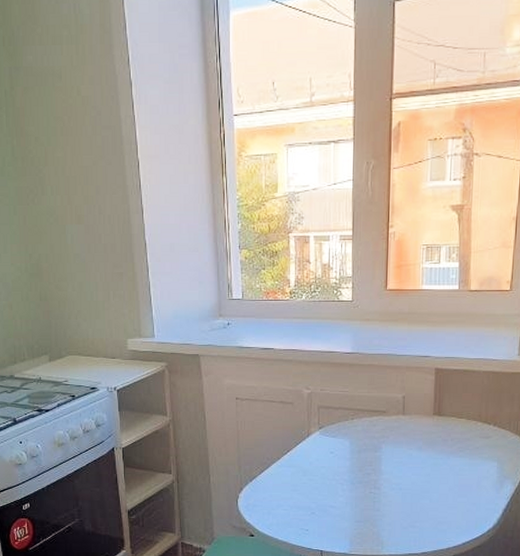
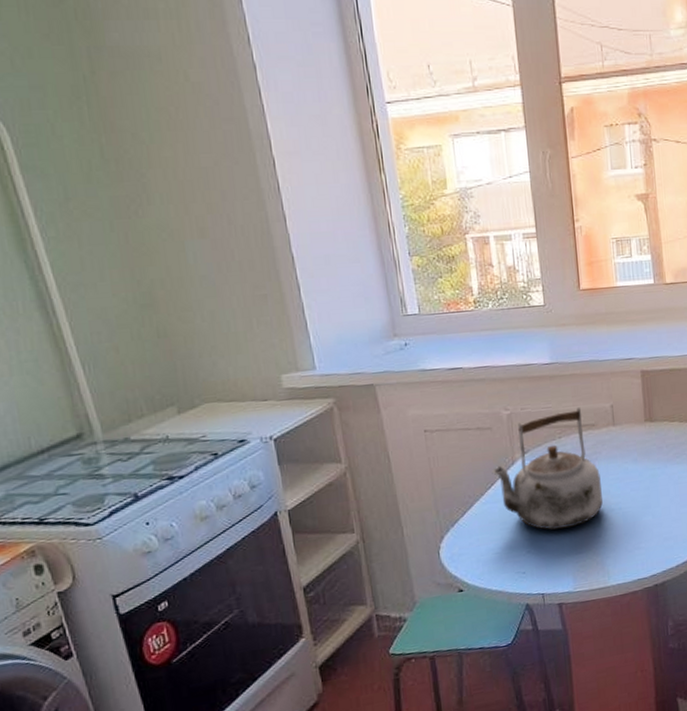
kettle: none [289,394,385,498] -> present [491,407,603,530]

